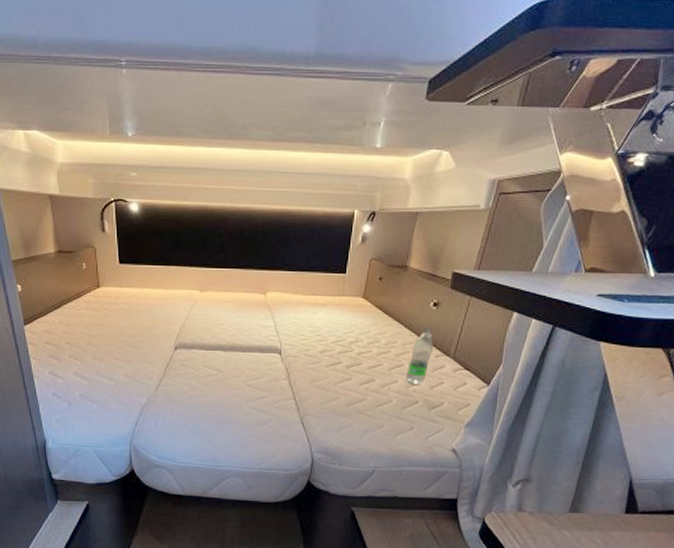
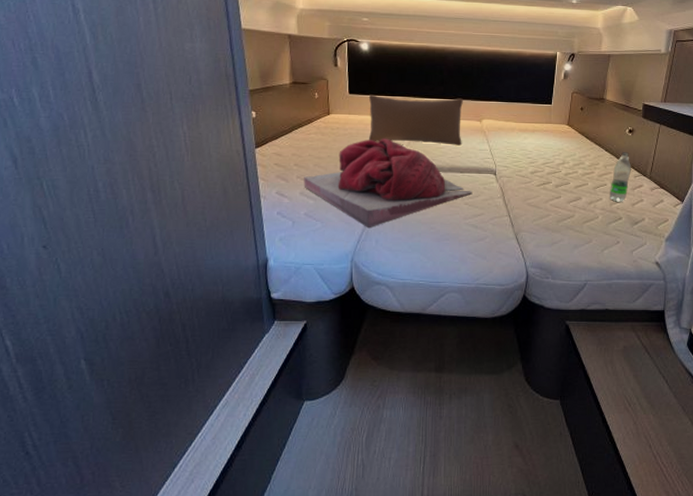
towel: none [77,313,256,411] -> present [304,138,473,228]
pillow: none [142,264,245,322] -> present [368,94,463,146]

